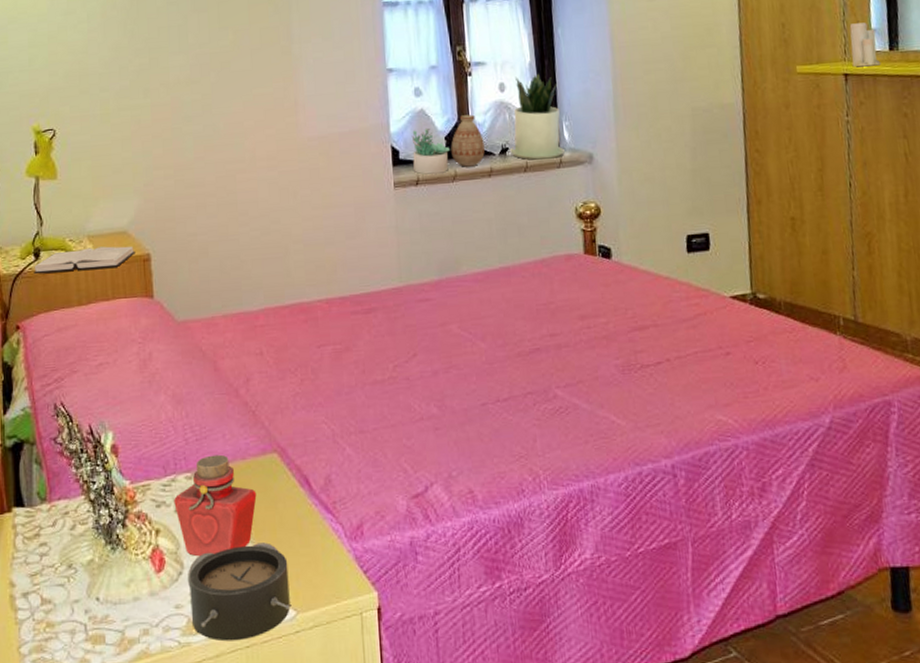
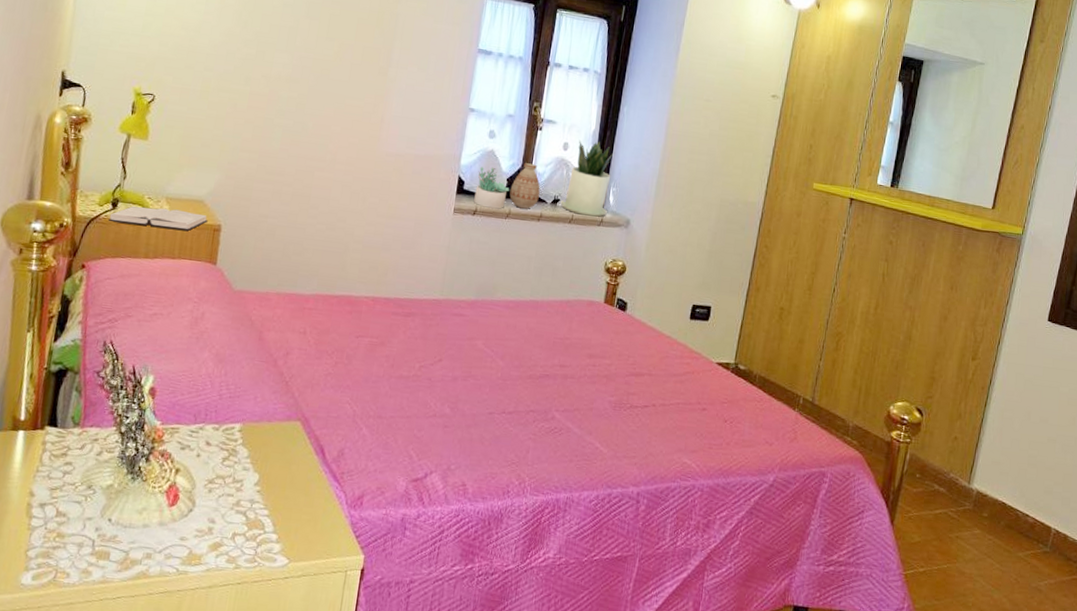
potion bottle: present [174,454,257,557] -> none [197,412,275,499]
alarm clock: present [187,542,290,642] -> none [192,496,290,578]
candle: present [849,20,881,68] -> none [858,156,883,197]

